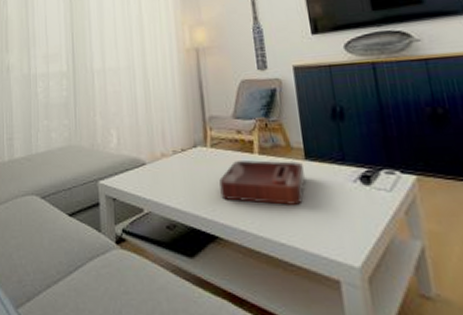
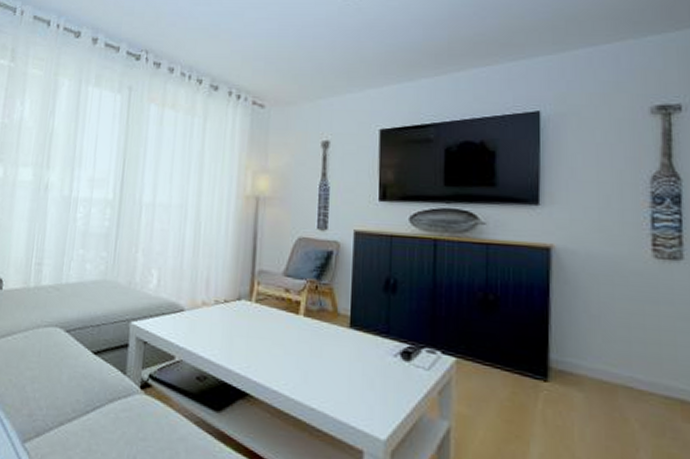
decorative tray: present [219,160,305,205] -> none [258,320,347,372]

